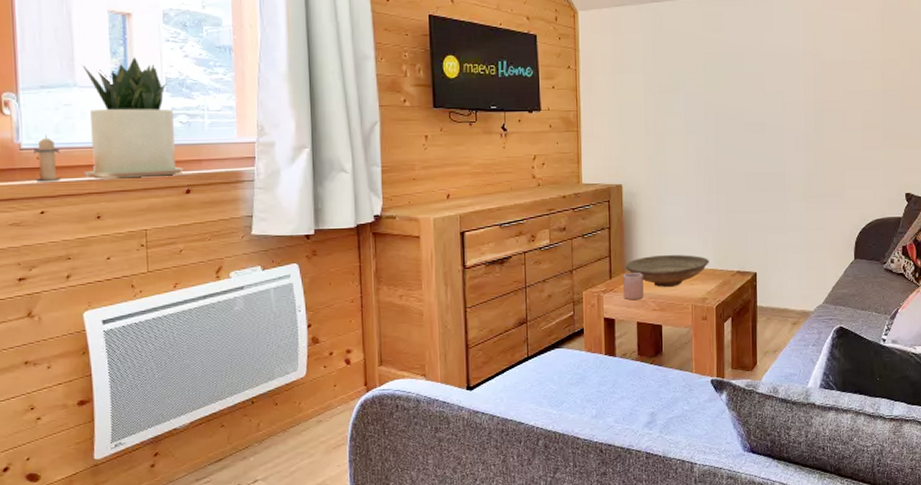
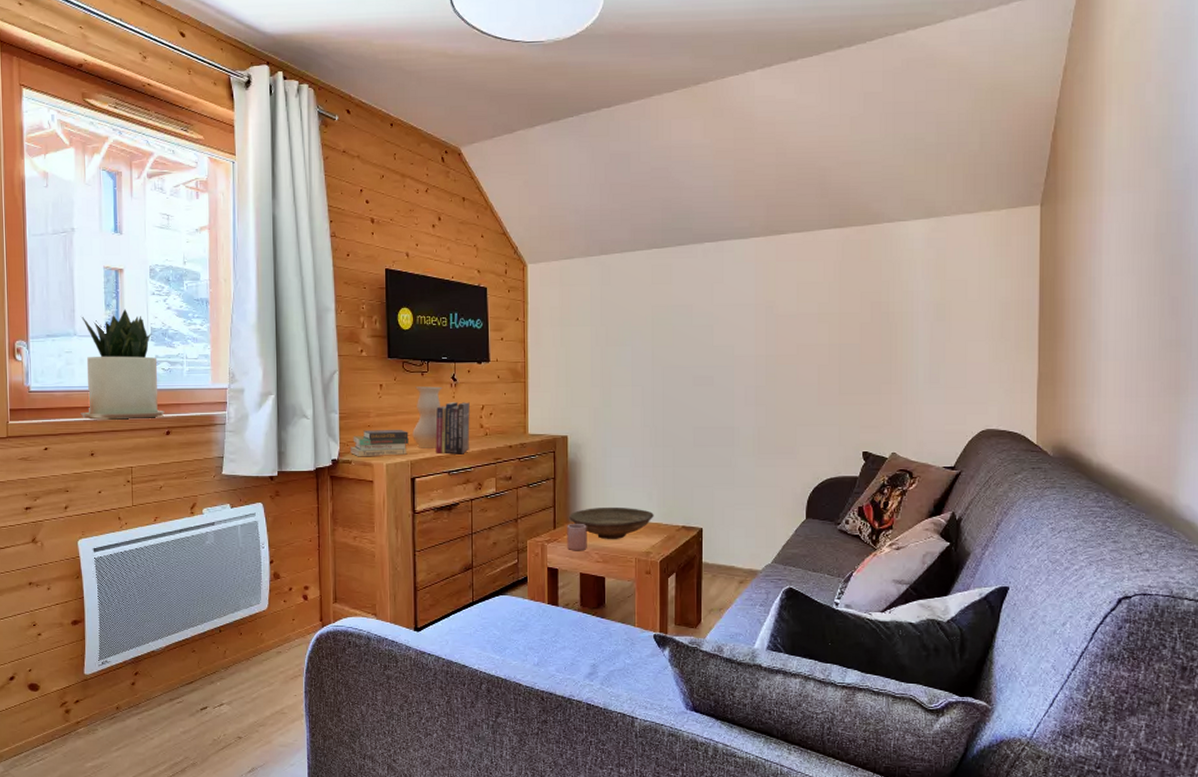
candle: present [33,135,60,182] -> none [40,379,62,421]
books: none [394,182,457,212] -> present [350,430,409,457]
vase: none [461,137,492,201] -> present [412,386,442,448]
books: none [485,152,522,207] -> present [435,402,470,455]

